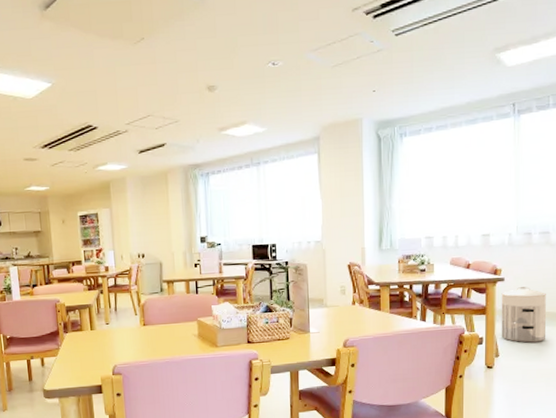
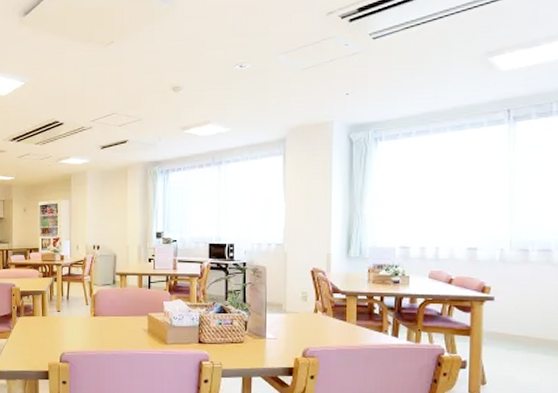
waste bin: present [501,287,546,343] -> none [488,309,546,373]

